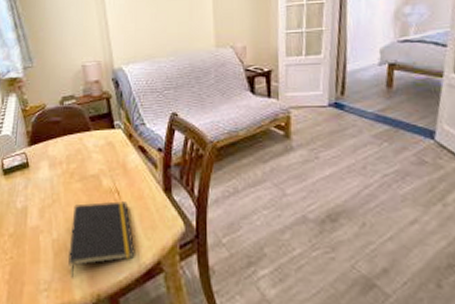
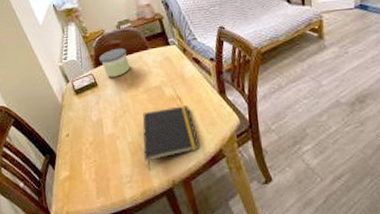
candle: none [36,126,68,159] -> present [99,47,130,77]

